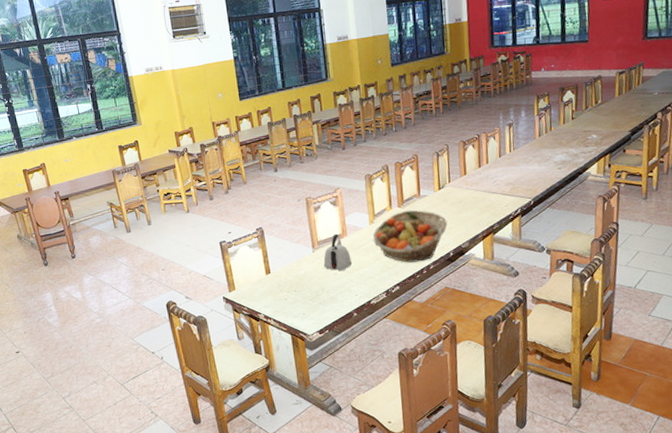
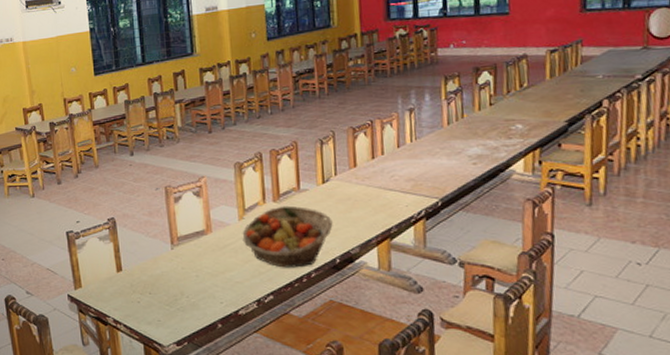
kettle: present [323,233,352,272] -> none [183,229,217,274]

